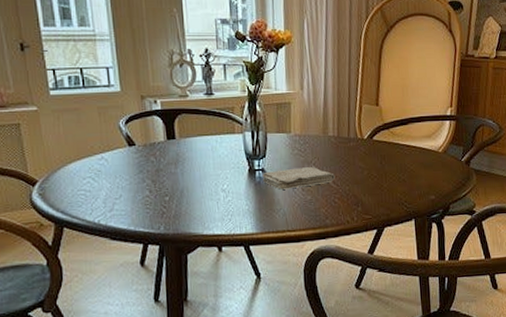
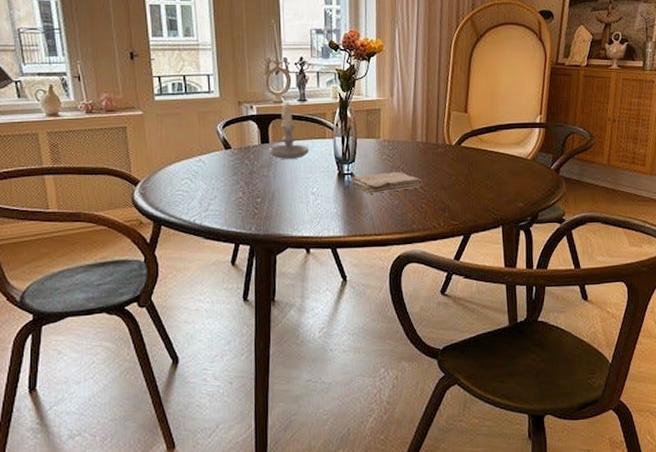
candle: none [175,95,219,156] -> present [268,101,310,159]

